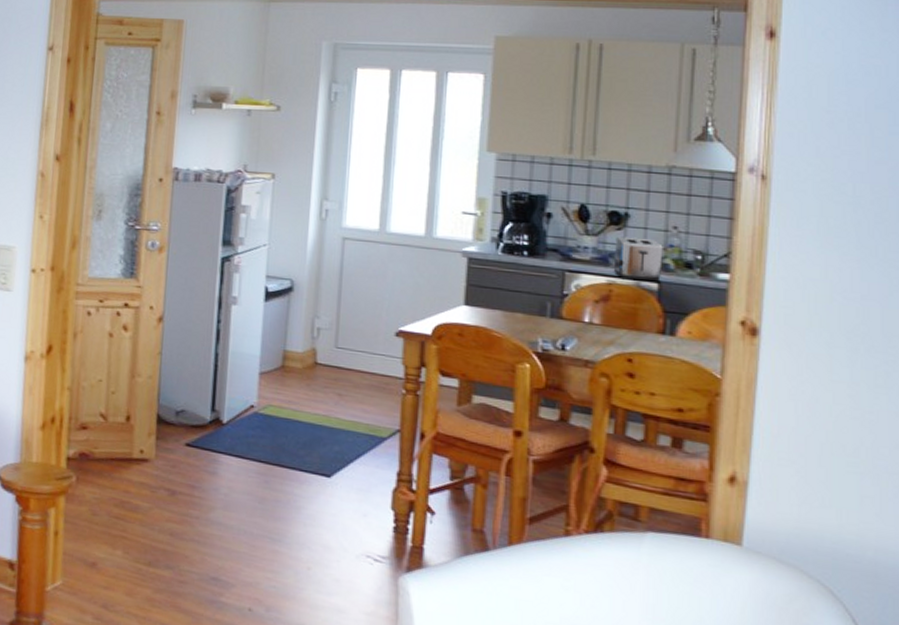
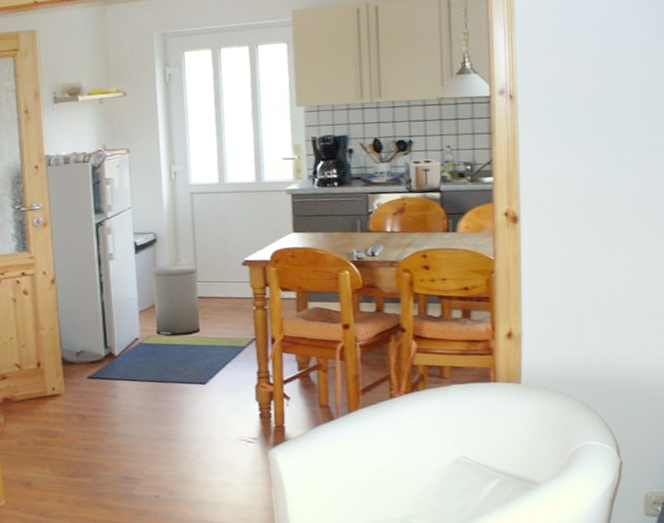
pedal bin: none [277,320,338,412] -> present [152,263,201,336]

